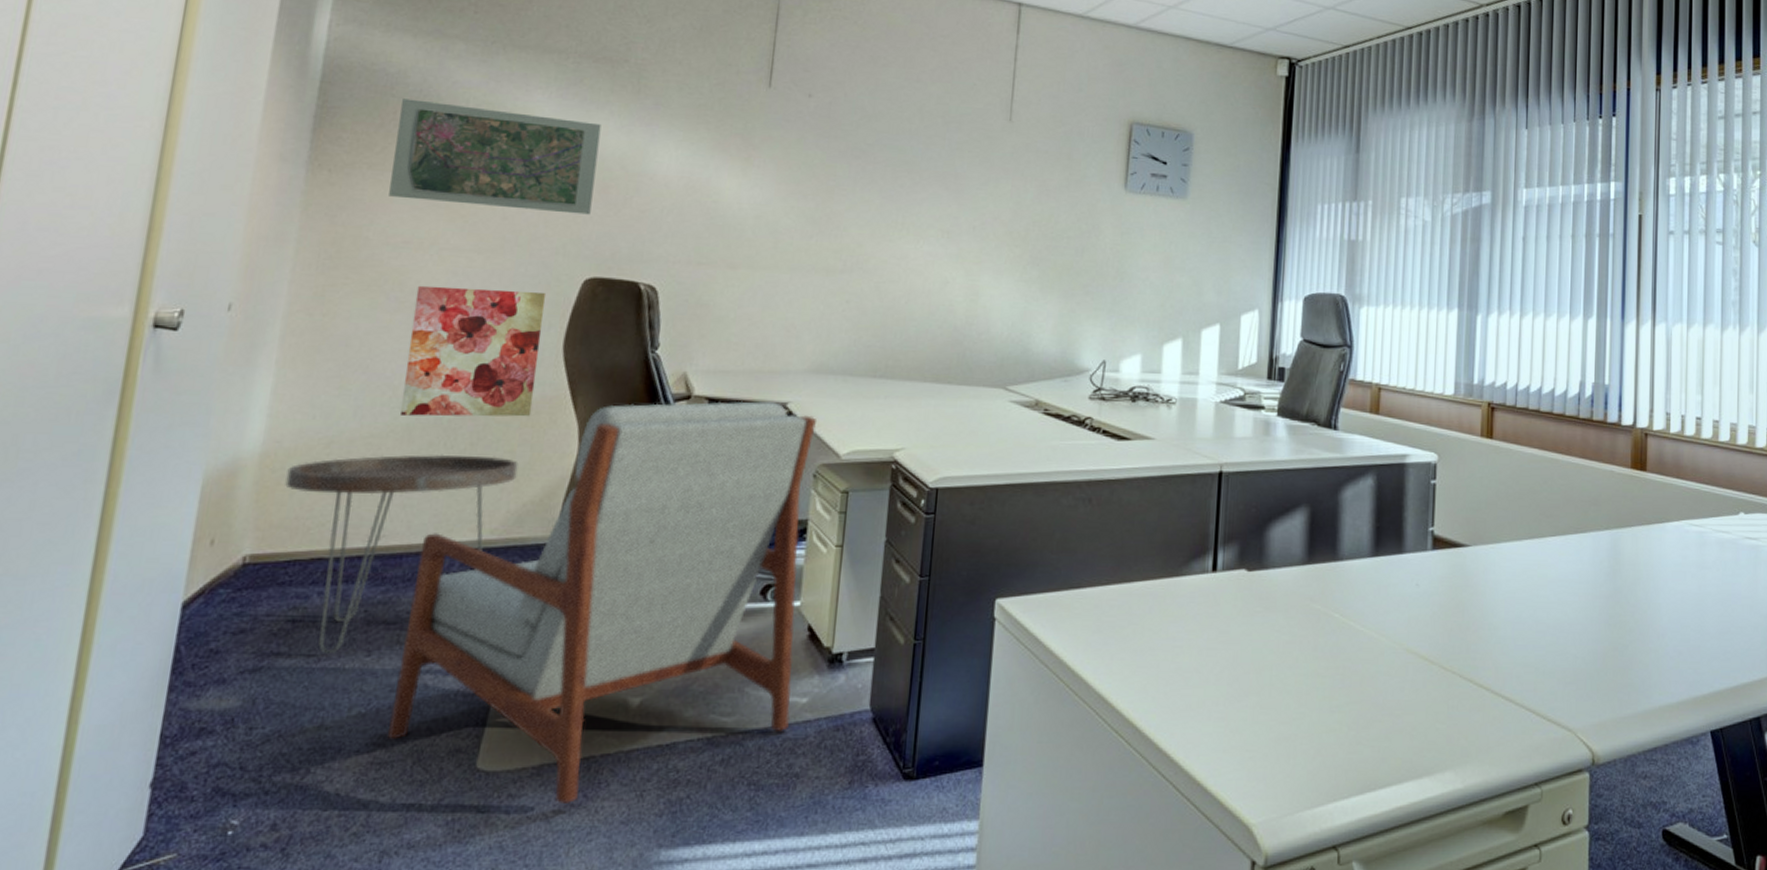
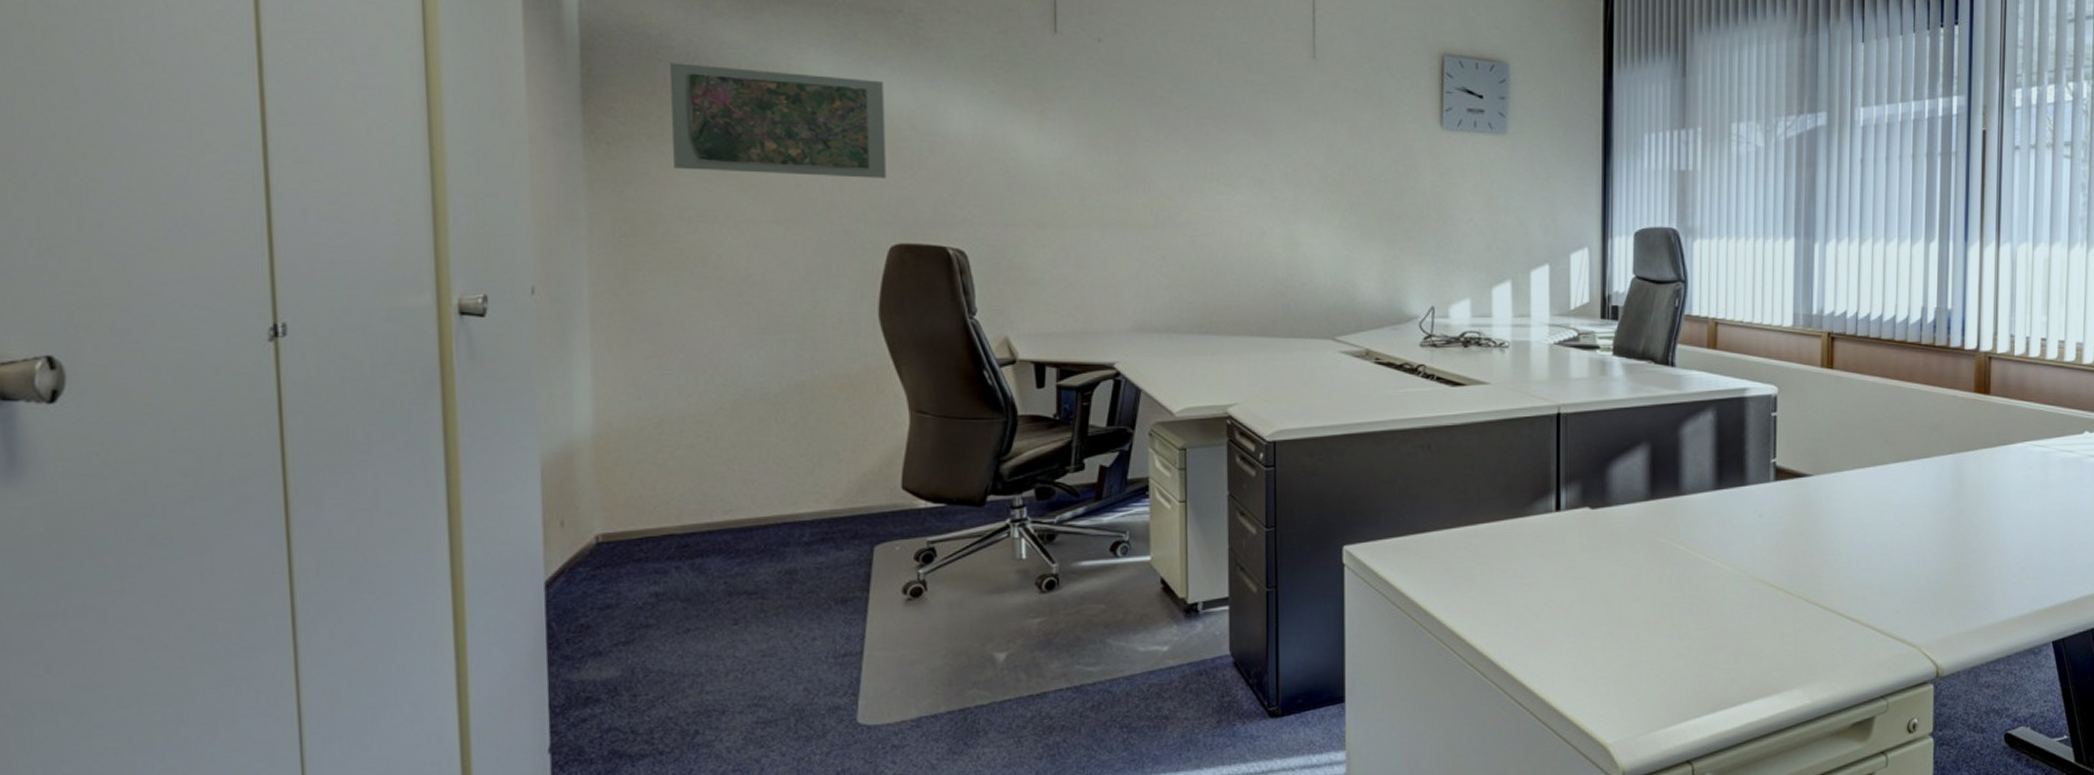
side table: present [285,454,518,655] -> none [623,428,852,625]
armchair: present [388,401,816,803] -> none [766,362,1154,751]
wall art: present [400,285,547,417] -> none [720,260,857,392]

